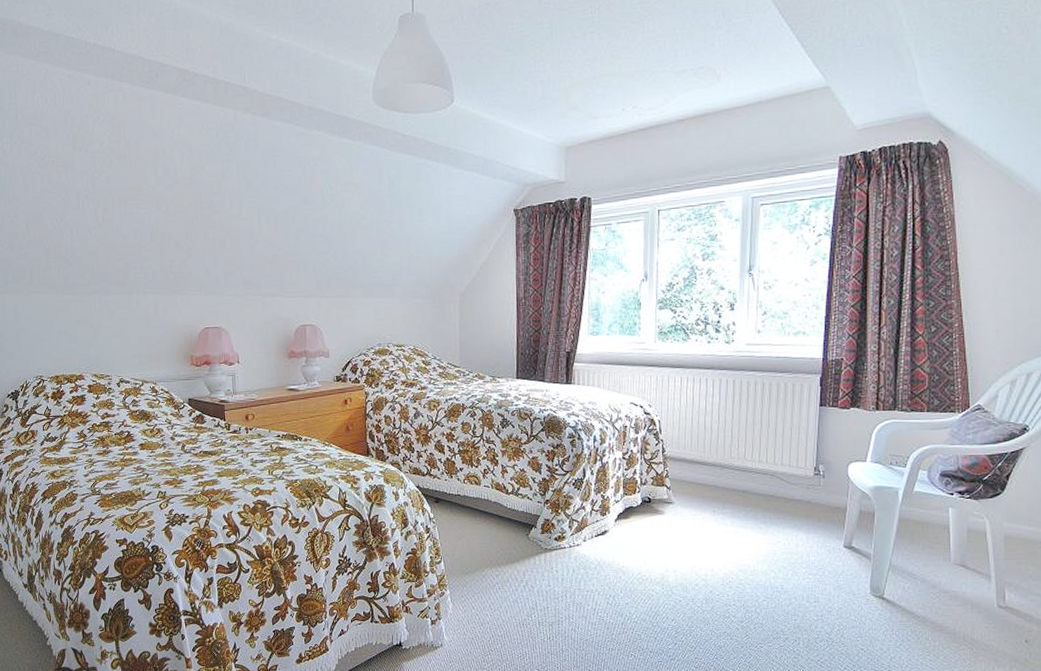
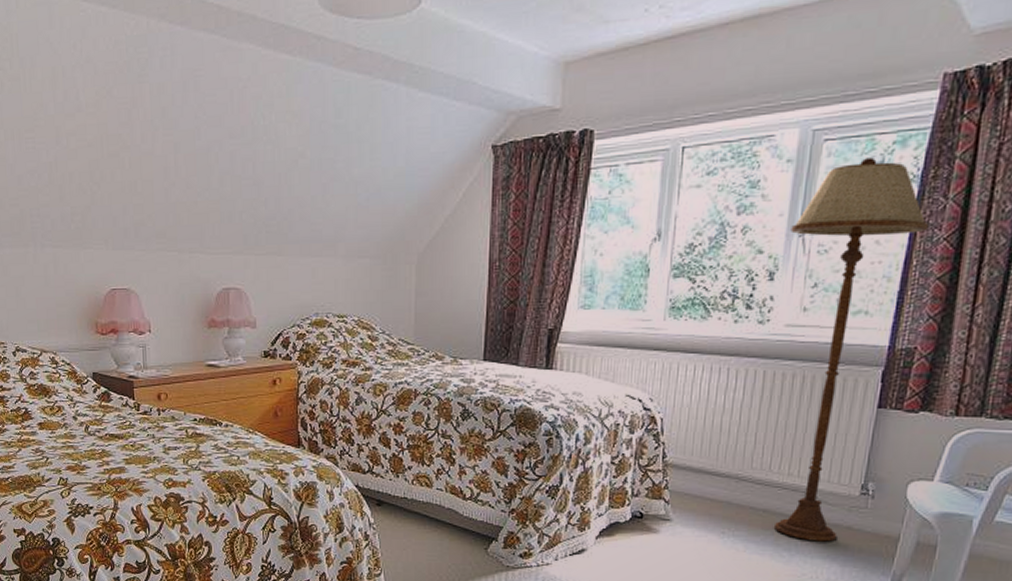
floor lamp: none [743,217,841,514] -> present [775,157,929,542]

